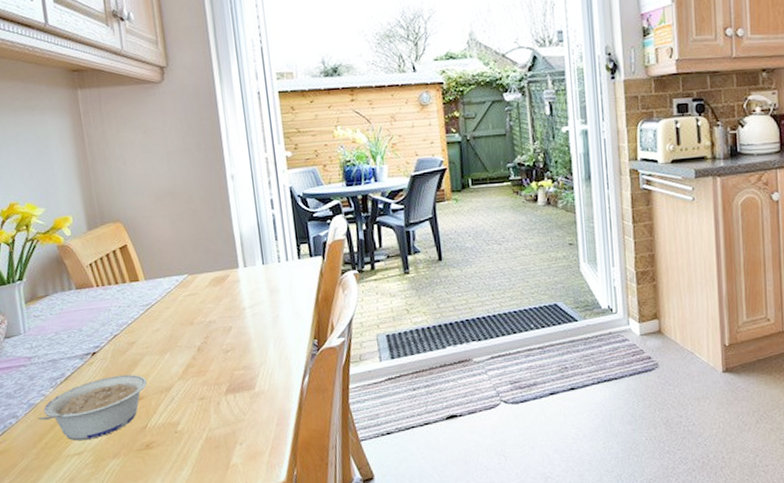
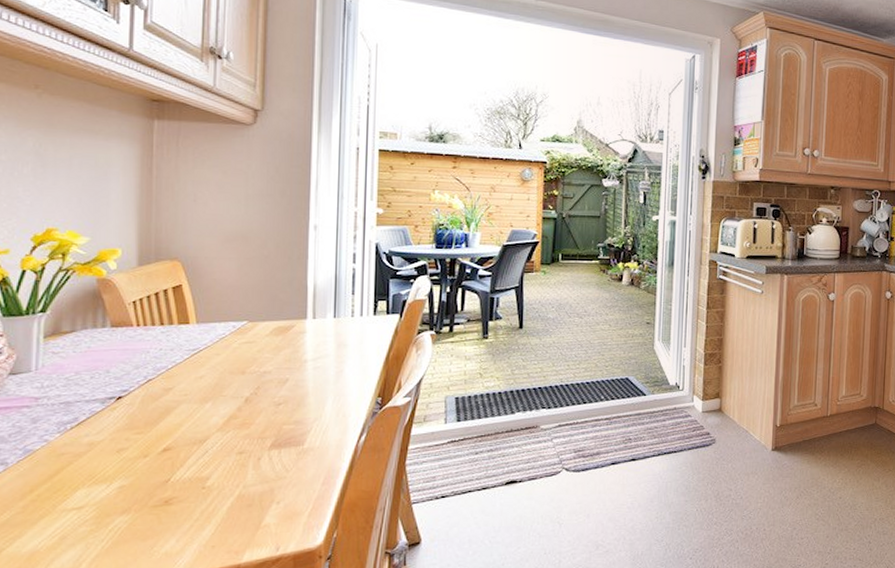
legume: present [38,374,147,441] -> none [33,422,178,494]

